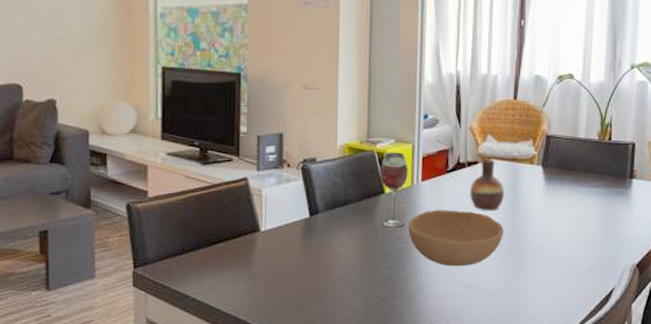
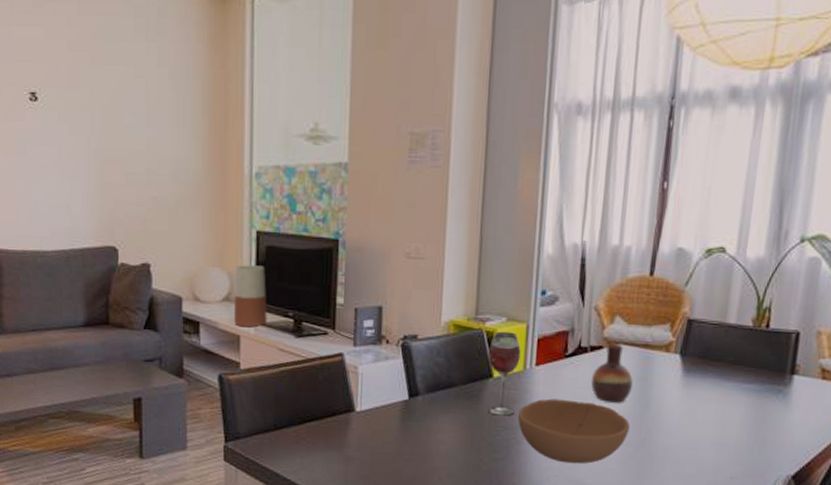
vase: none [142,99,174,157] -> present [234,265,267,328]

